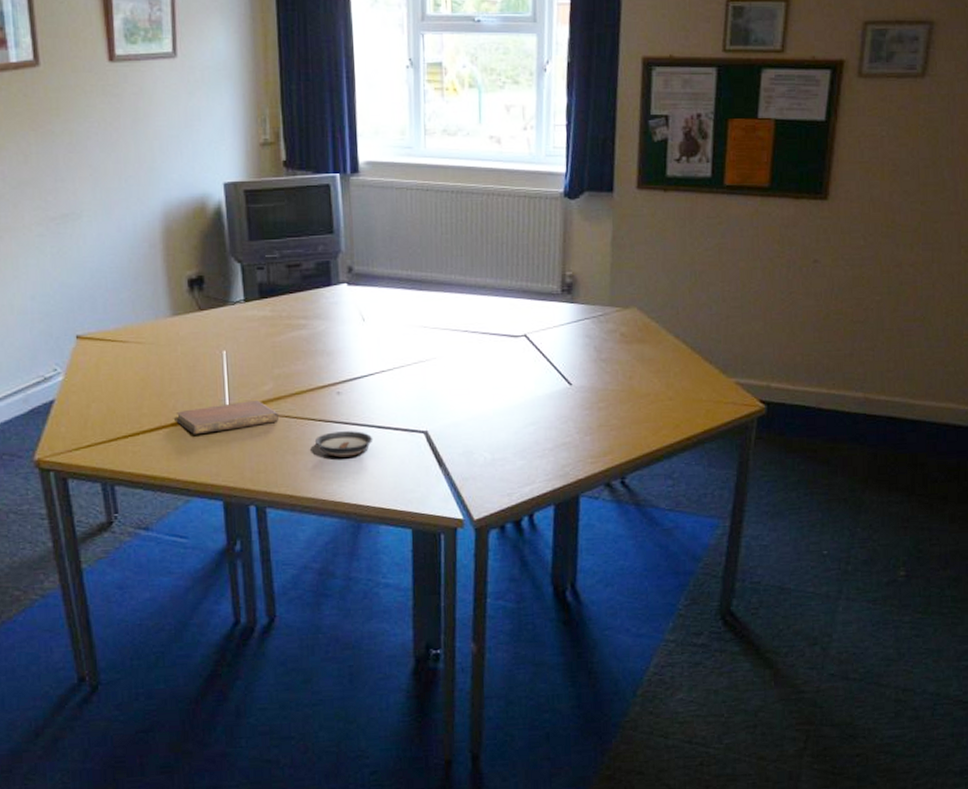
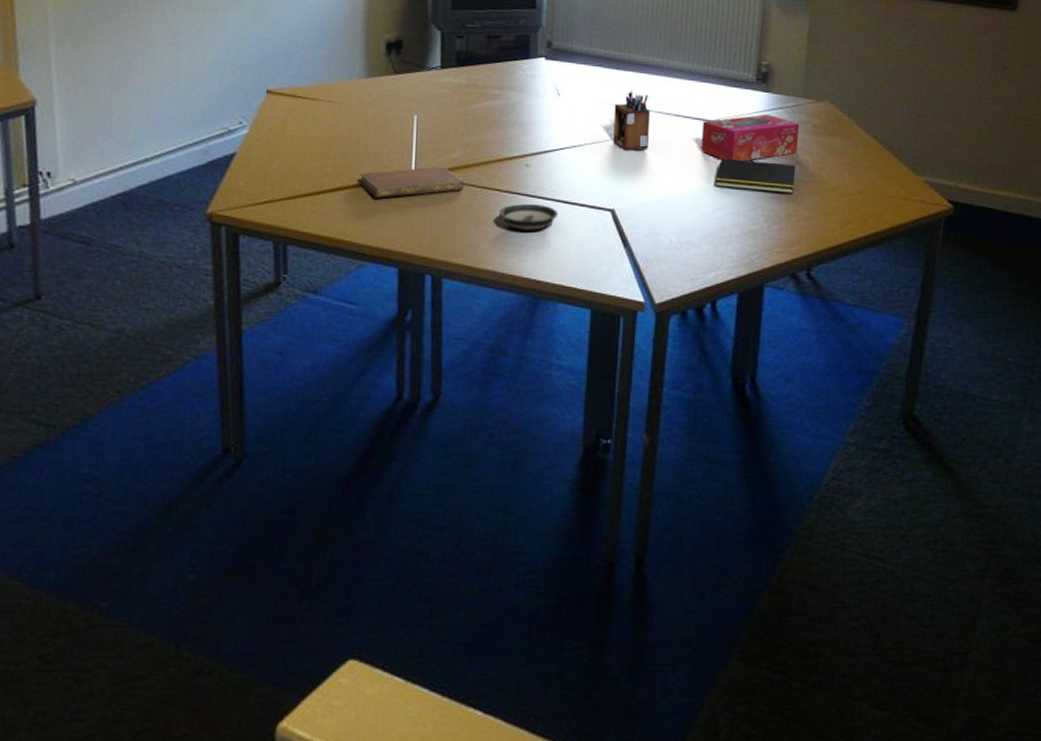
desk organizer: none [420,311,457,372] -> present [613,91,651,150]
tissue box: none [509,325,608,375] -> present [701,114,800,161]
notepad: none [525,373,606,404] -> present [715,158,796,193]

